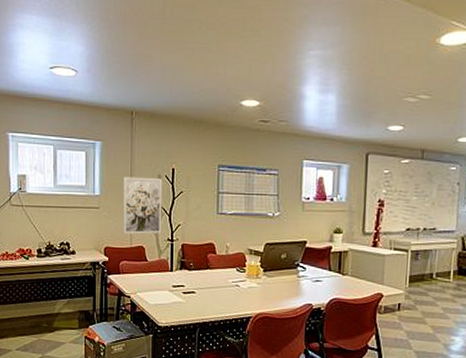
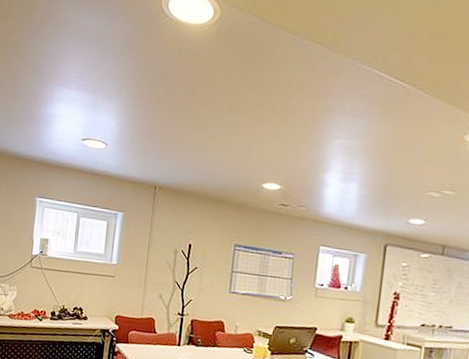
wall art: present [122,177,163,234] -> none [134,248,179,307]

